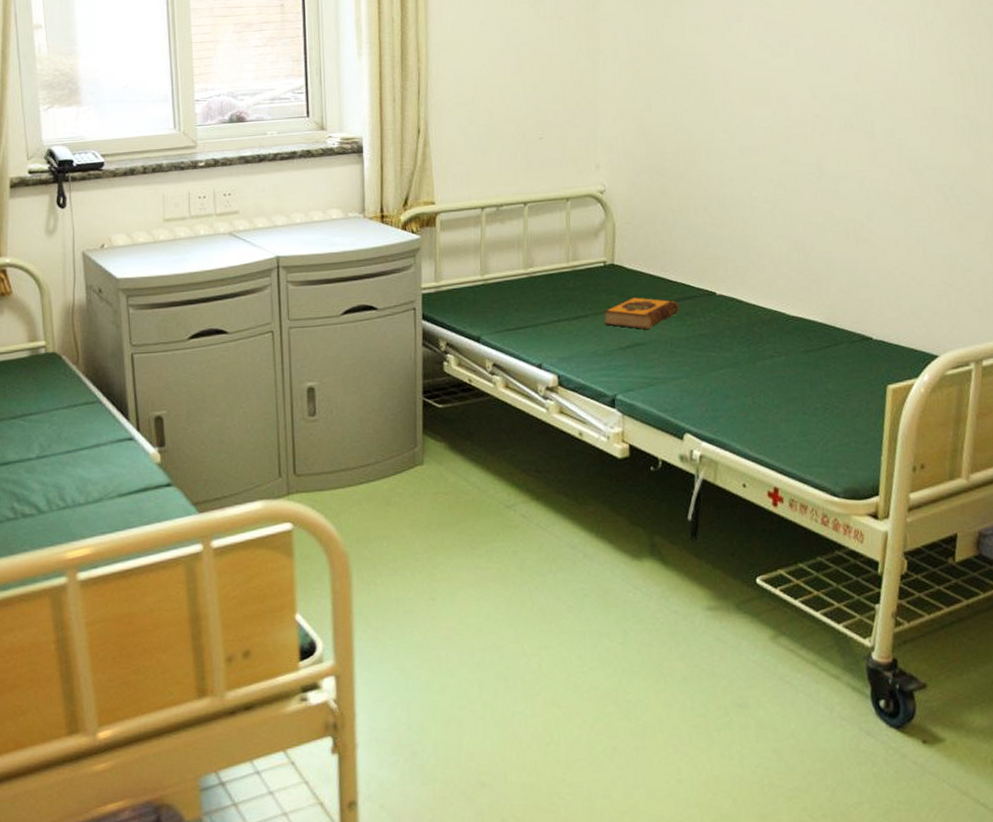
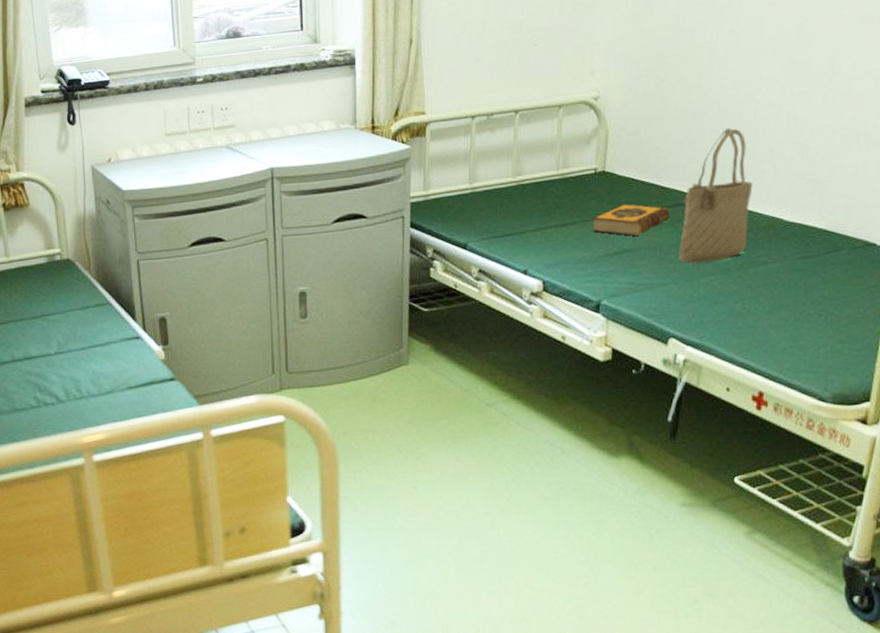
tote bag: none [689,223,755,358] -> present [679,127,753,264]

